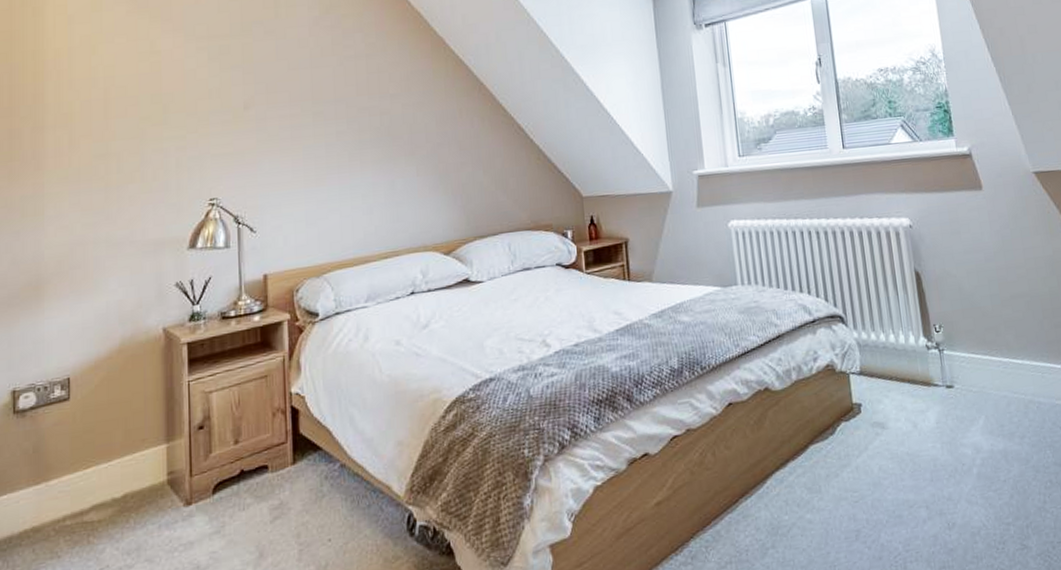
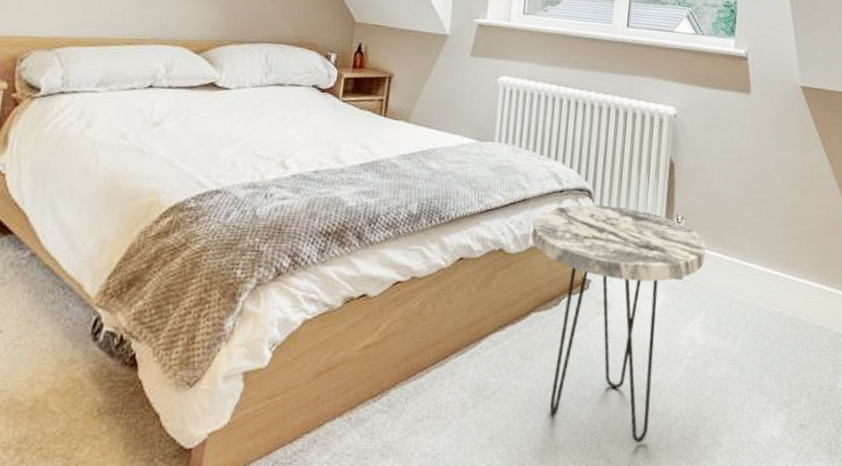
side table: none [792,326,972,559] -> present [531,204,705,443]

